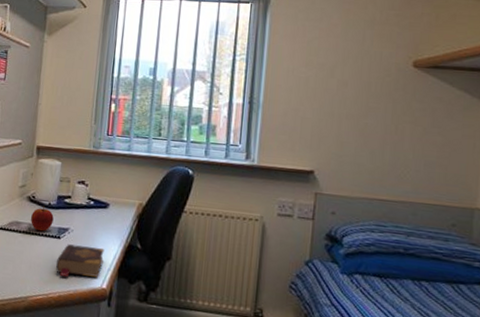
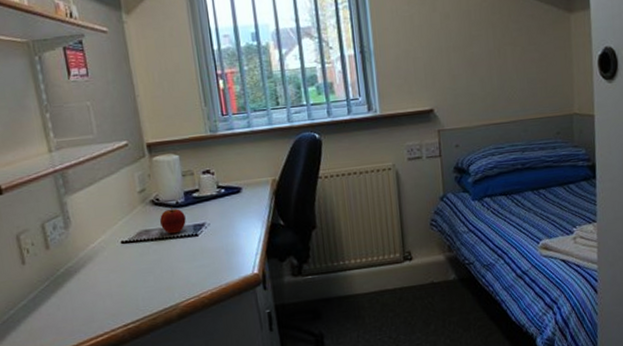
book: present [55,244,105,277] -> none [199,234,249,274]

